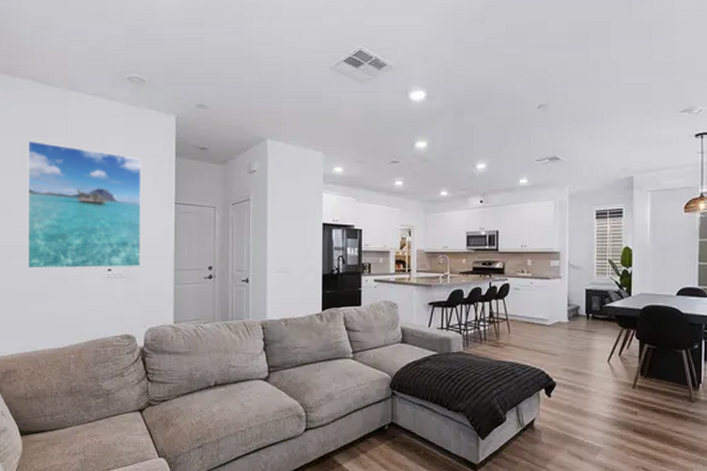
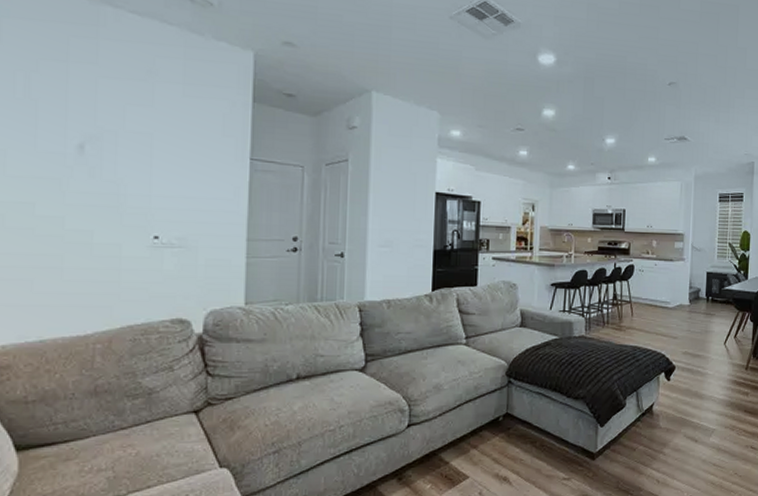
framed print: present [27,140,142,269] -> none [31,63,206,235]

